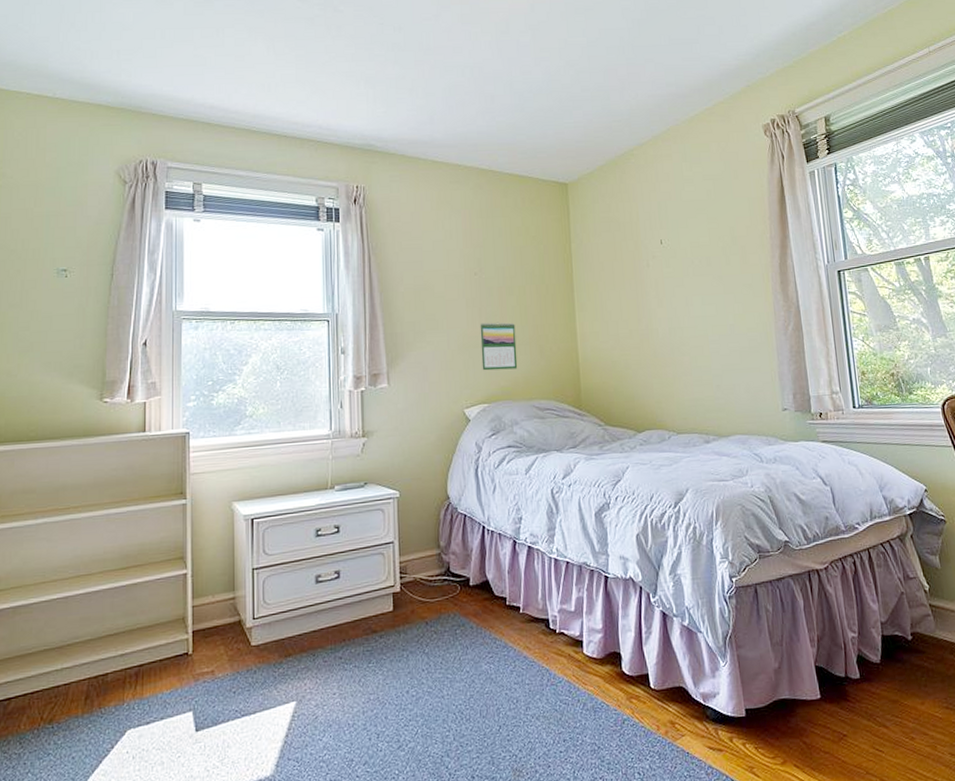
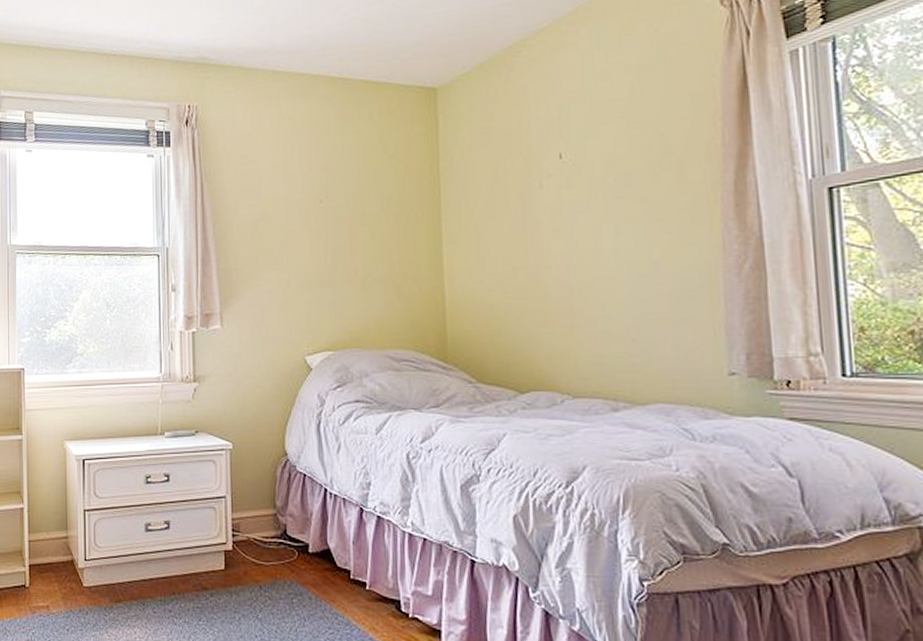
calendar: present [480,322,518,371] -> none [325,257,369,313]

